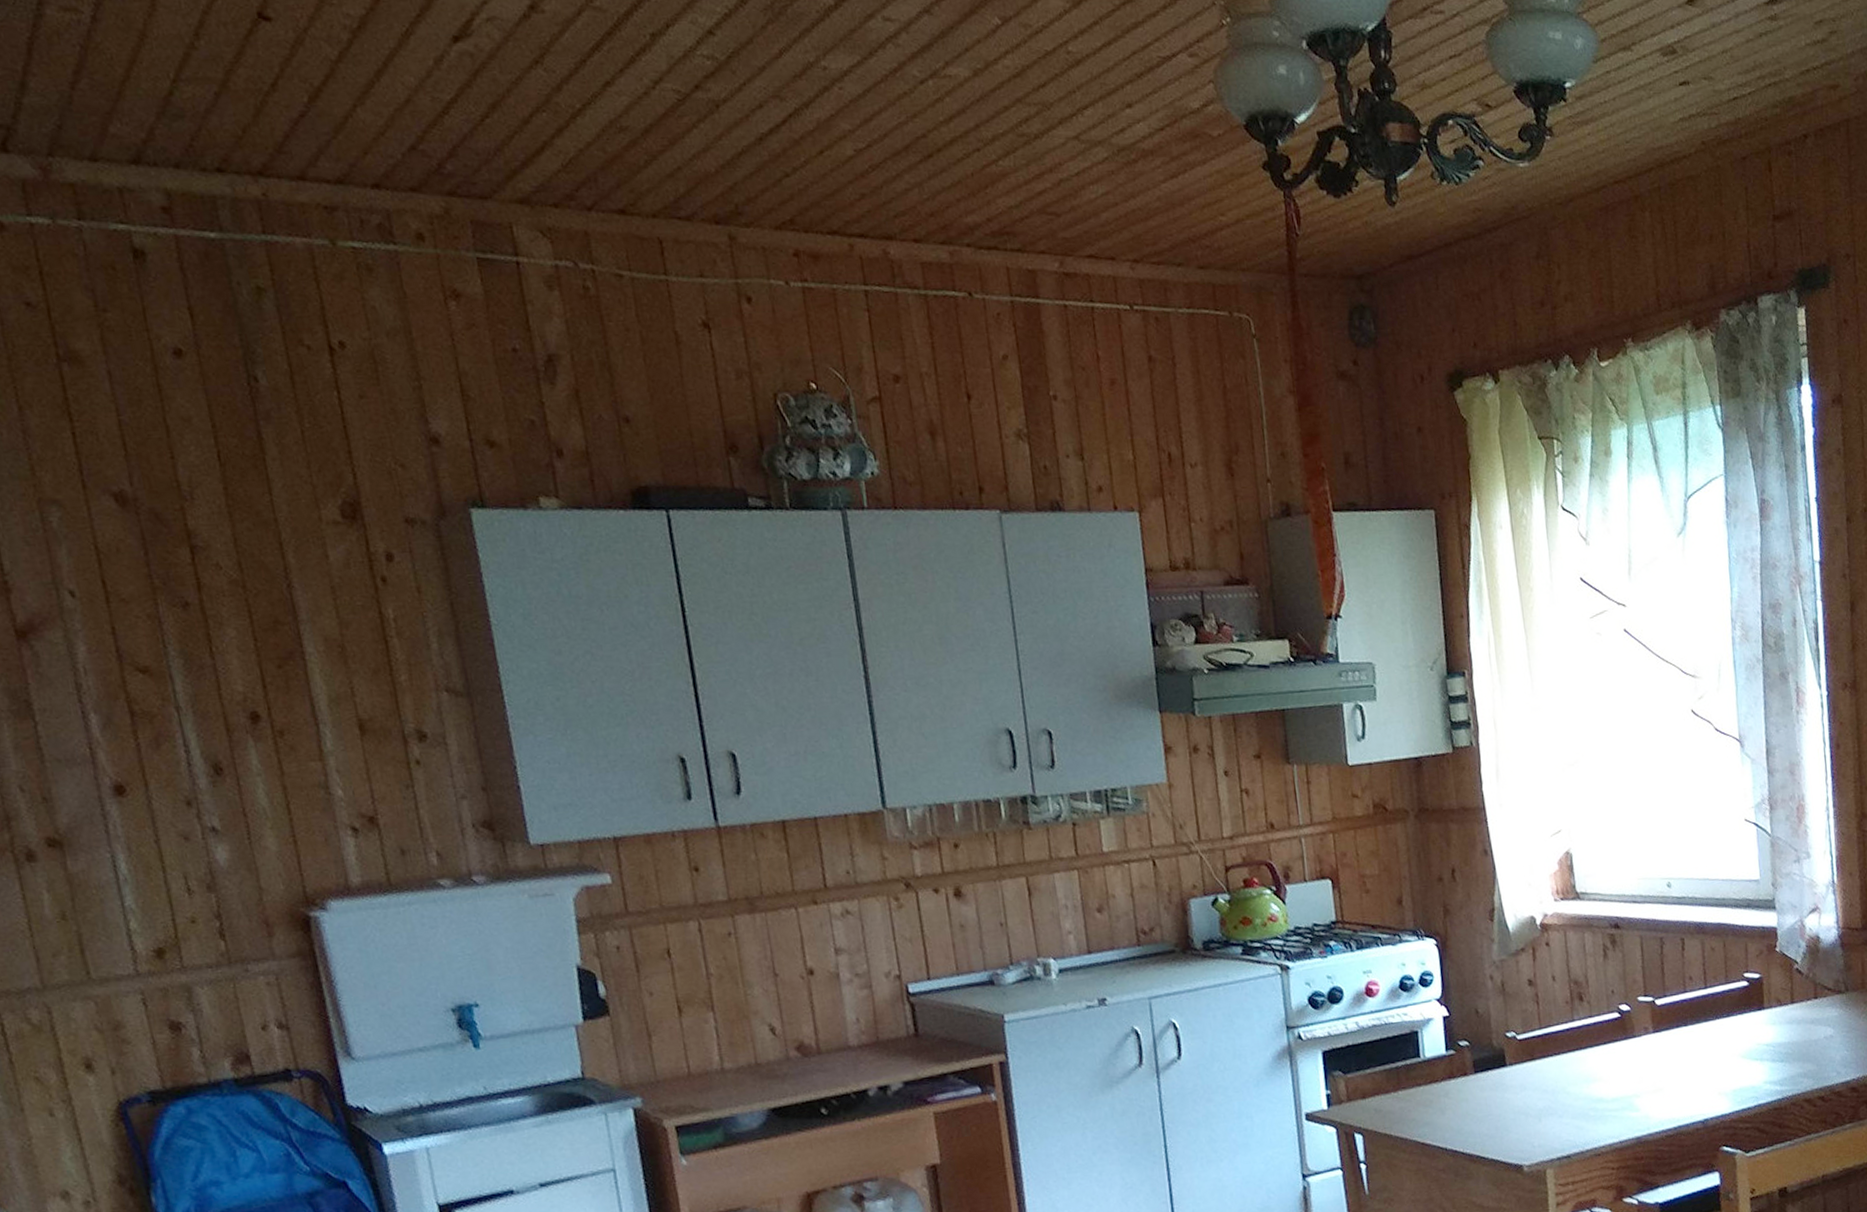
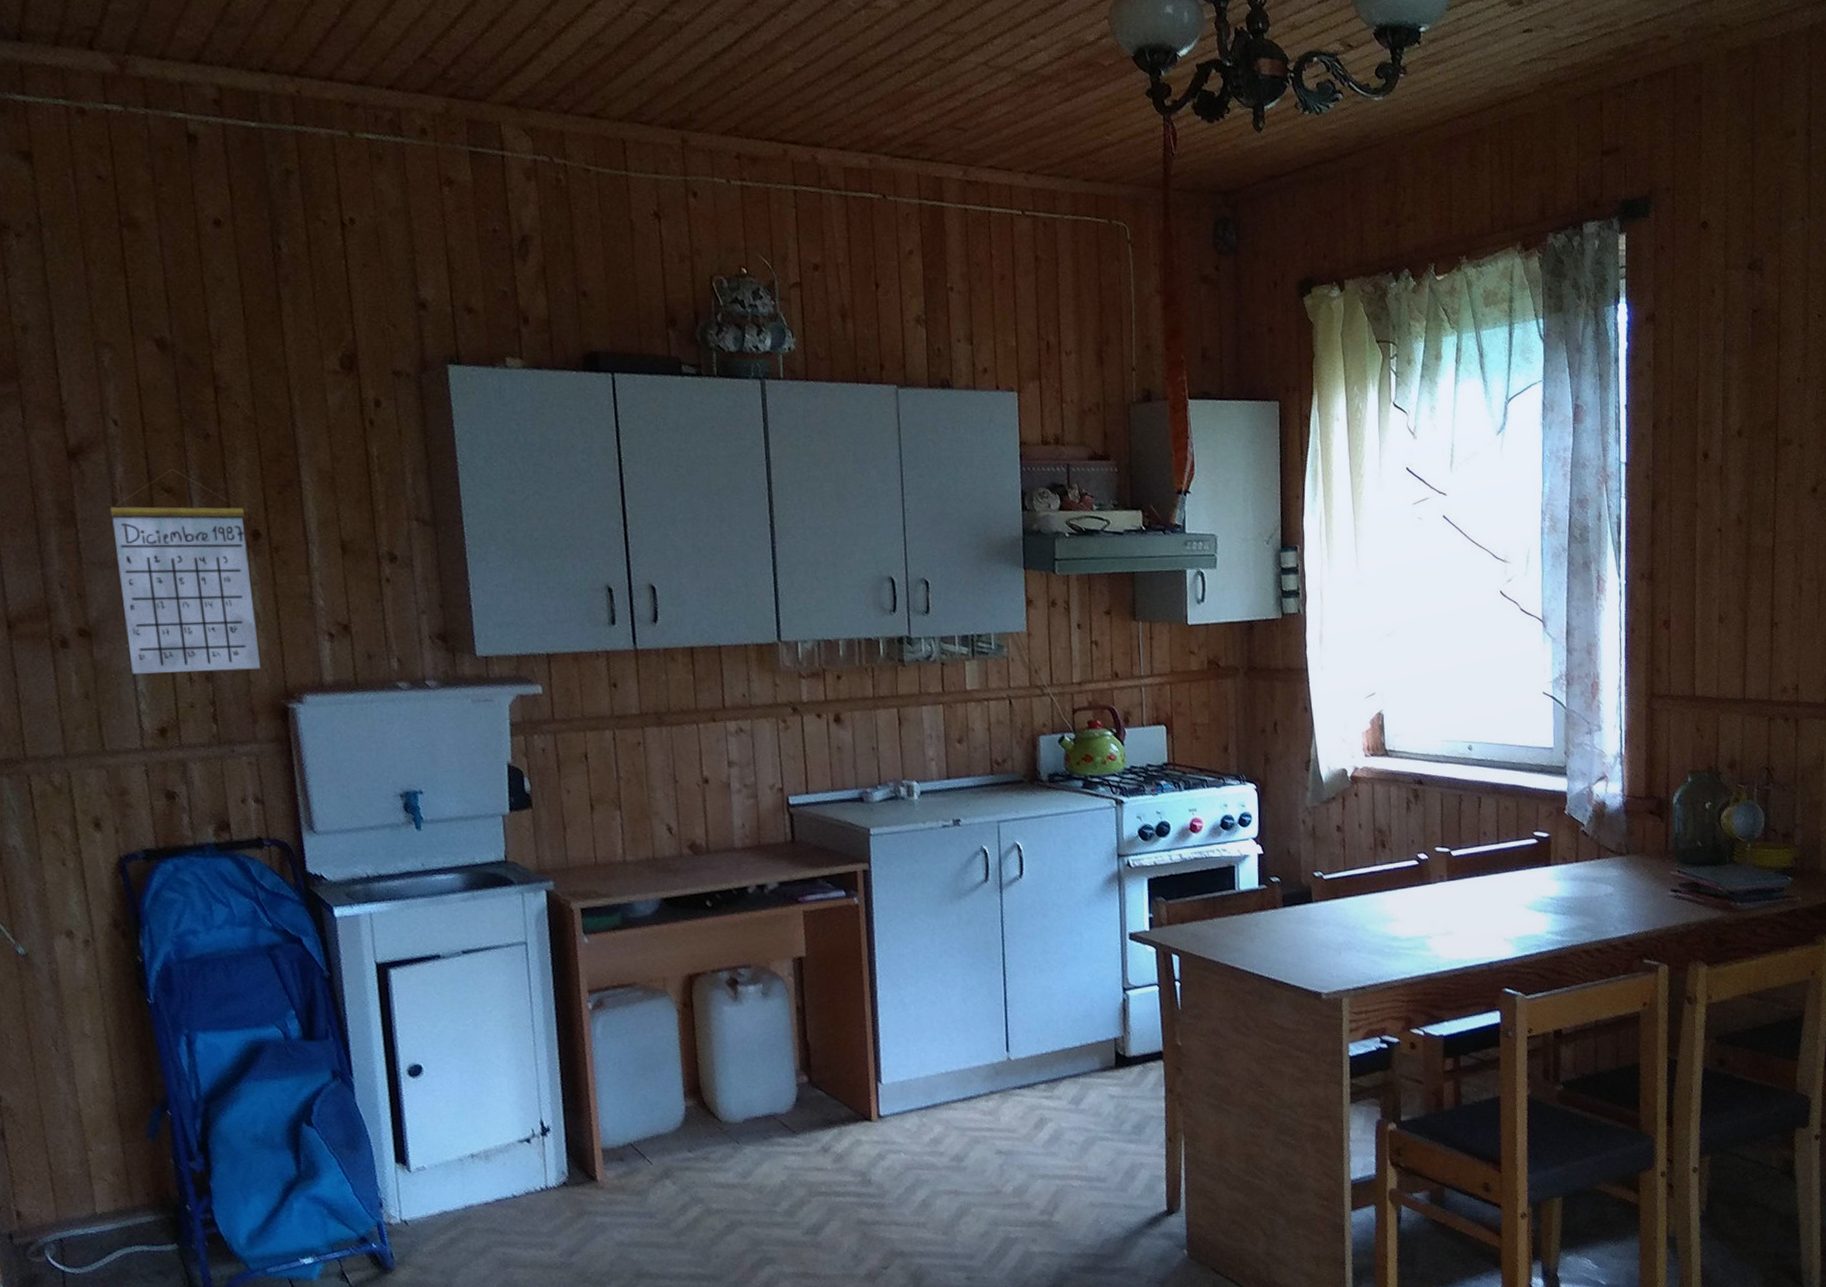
calendar: none [73,644,273,888] -> present [109,468,261,674]

